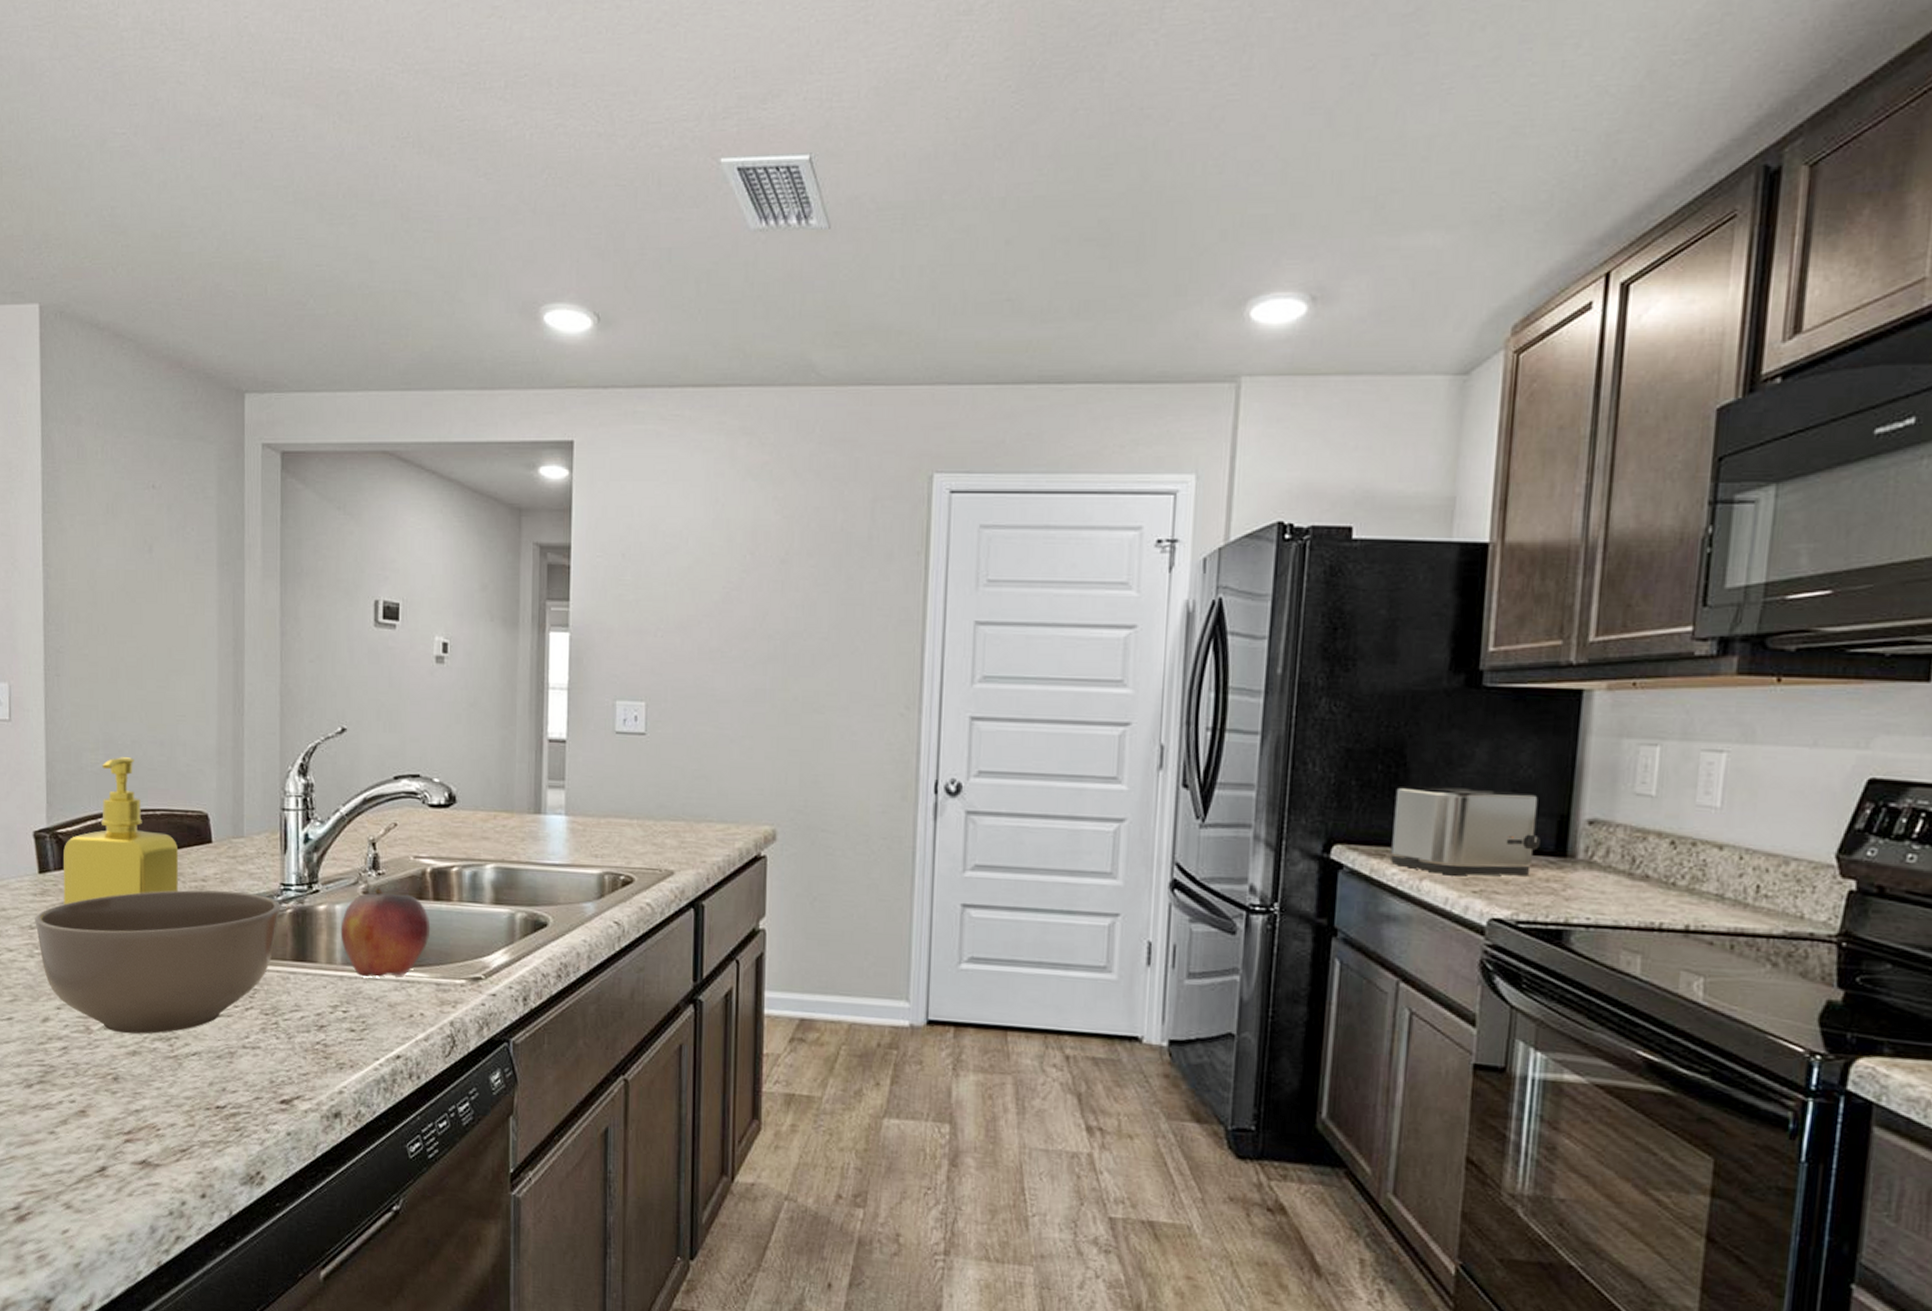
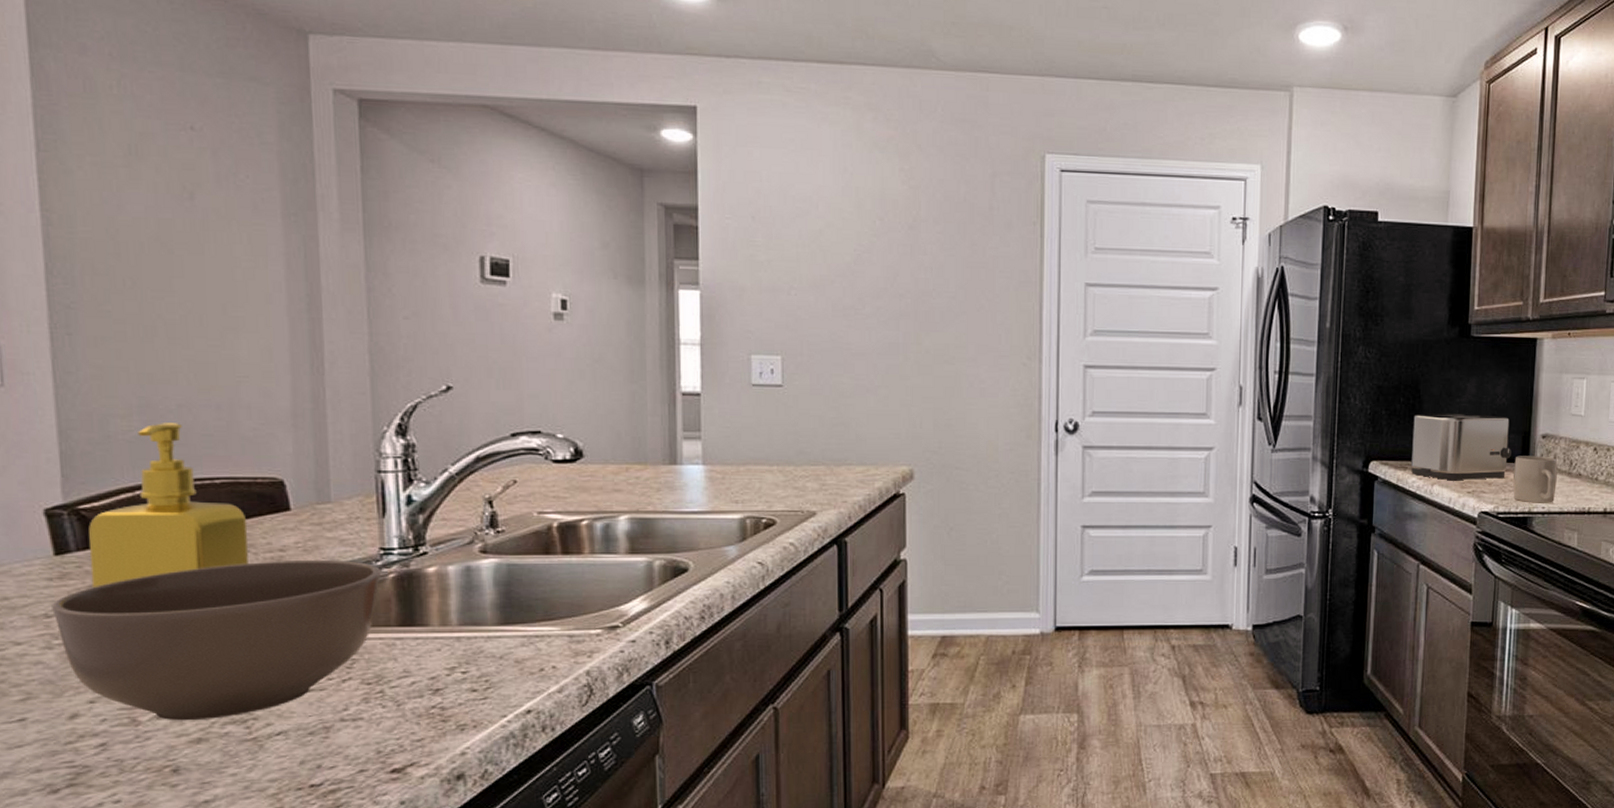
fruit: present [340,887,431,977] -> none [455,545,560,636]
mug: none [1541,846,1612,913] -> present [1513,456,1558,503]

